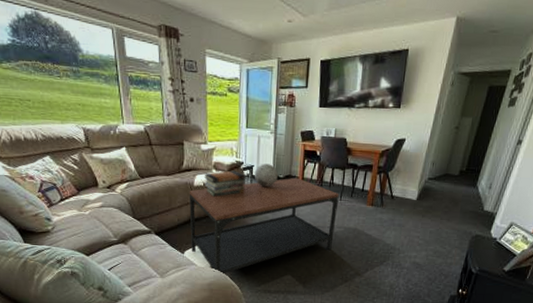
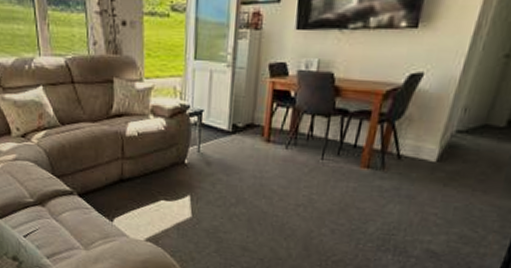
coffee table: present [189,177,340,275] -> none [119,126,321,252]
book stack: present [203,170,245,197] -> none [138,116,192,151]
decorative sphere: present [254,163,278,188] -> none [203,108,236,140]

